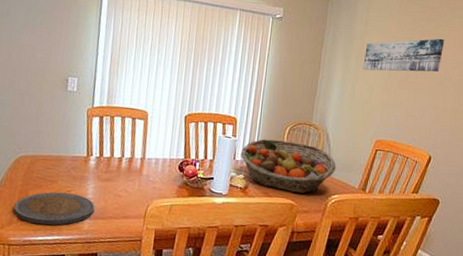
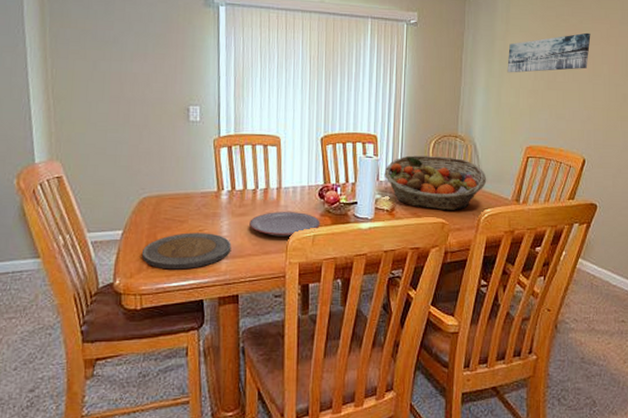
plate: none [113,179,178,204] -> present [249,212,320,237]

